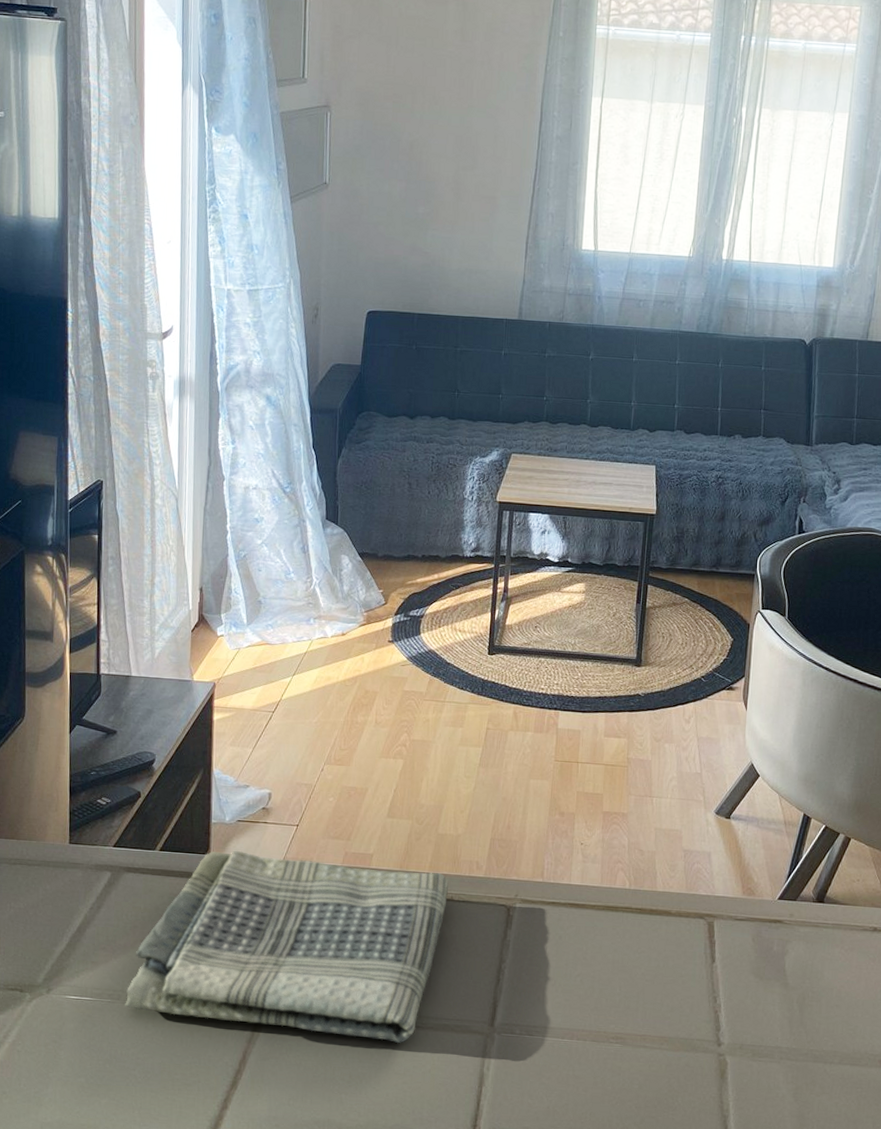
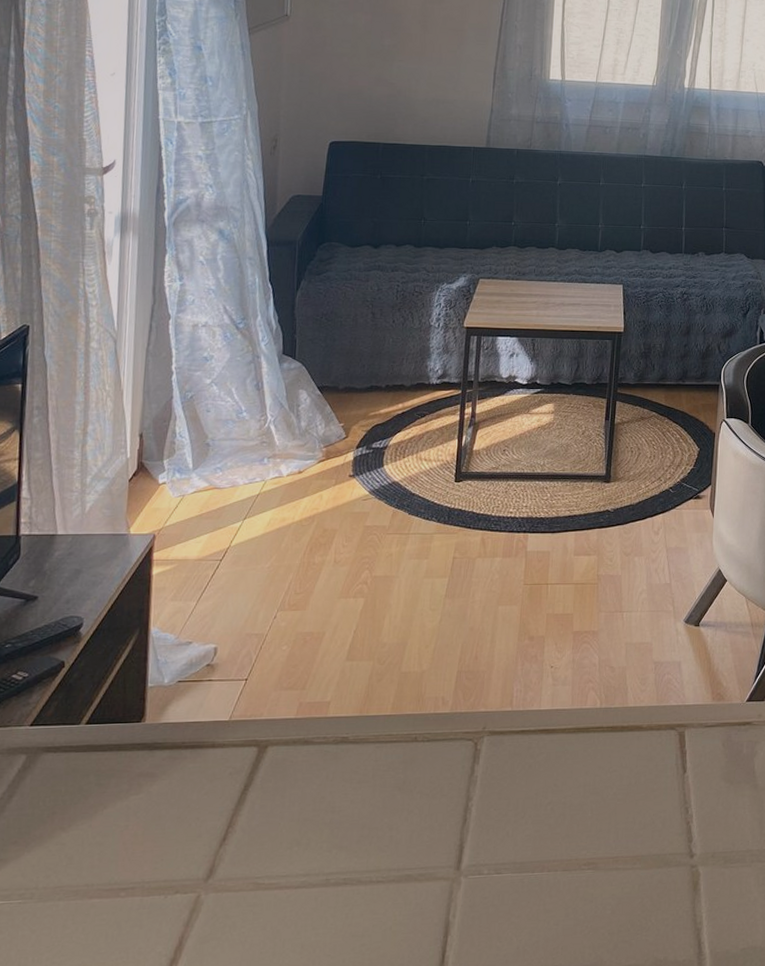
dish towel: present [125,850,449,1044] -> none [39,713,412,908]

